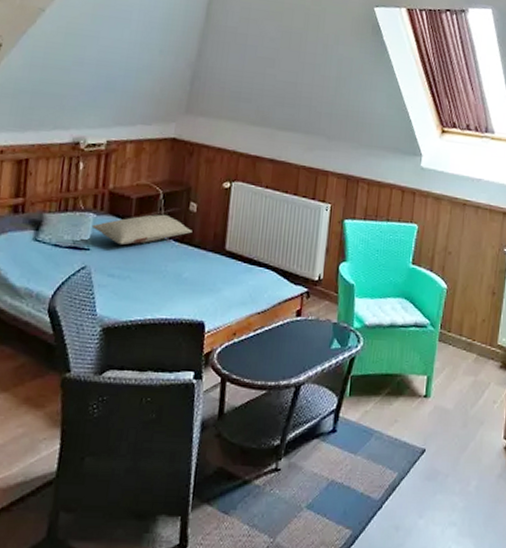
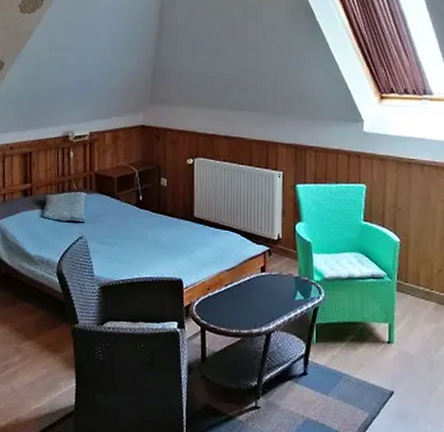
pillow: present [91,214,192,246] -> none [84,189,165,218]

